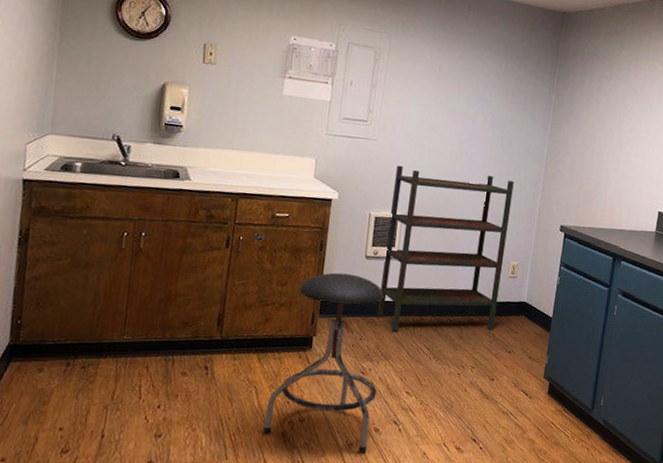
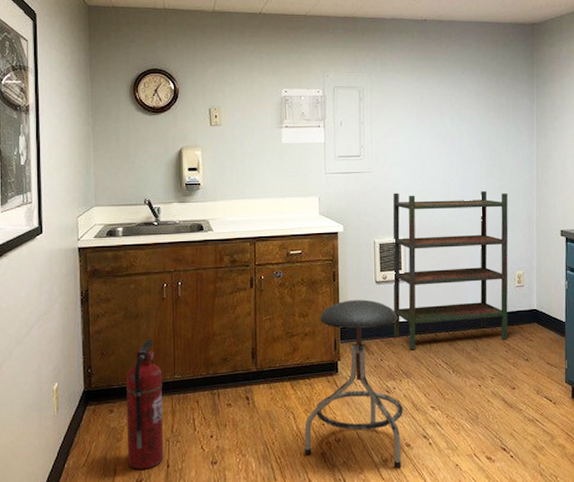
fire extinguisher: none [53,294,109,438] -> present [126,340,163,470]

